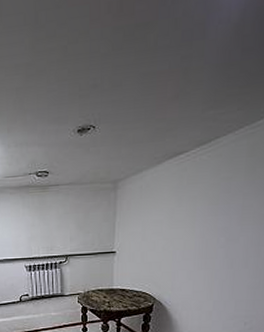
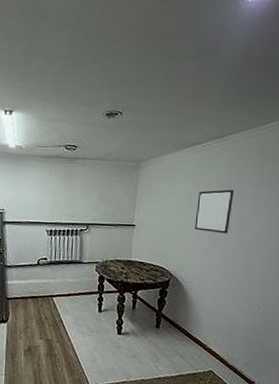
wall art: none [178,202,222,252] -> present [194,189,235,234]

